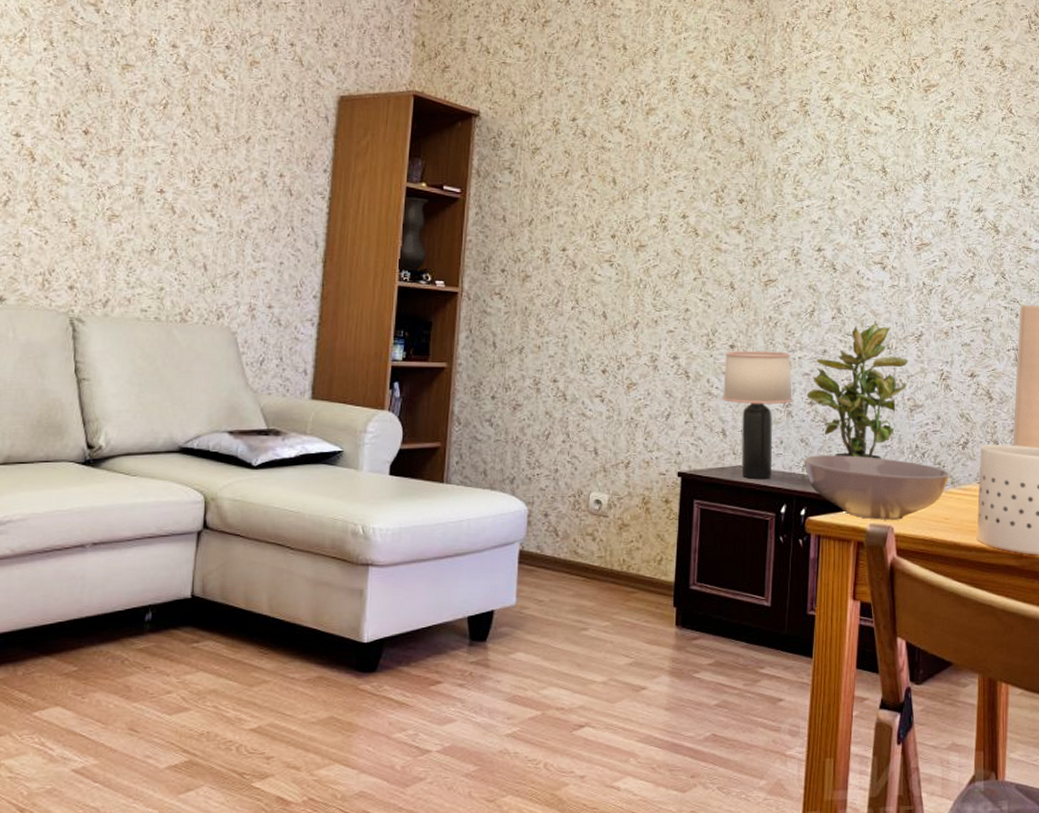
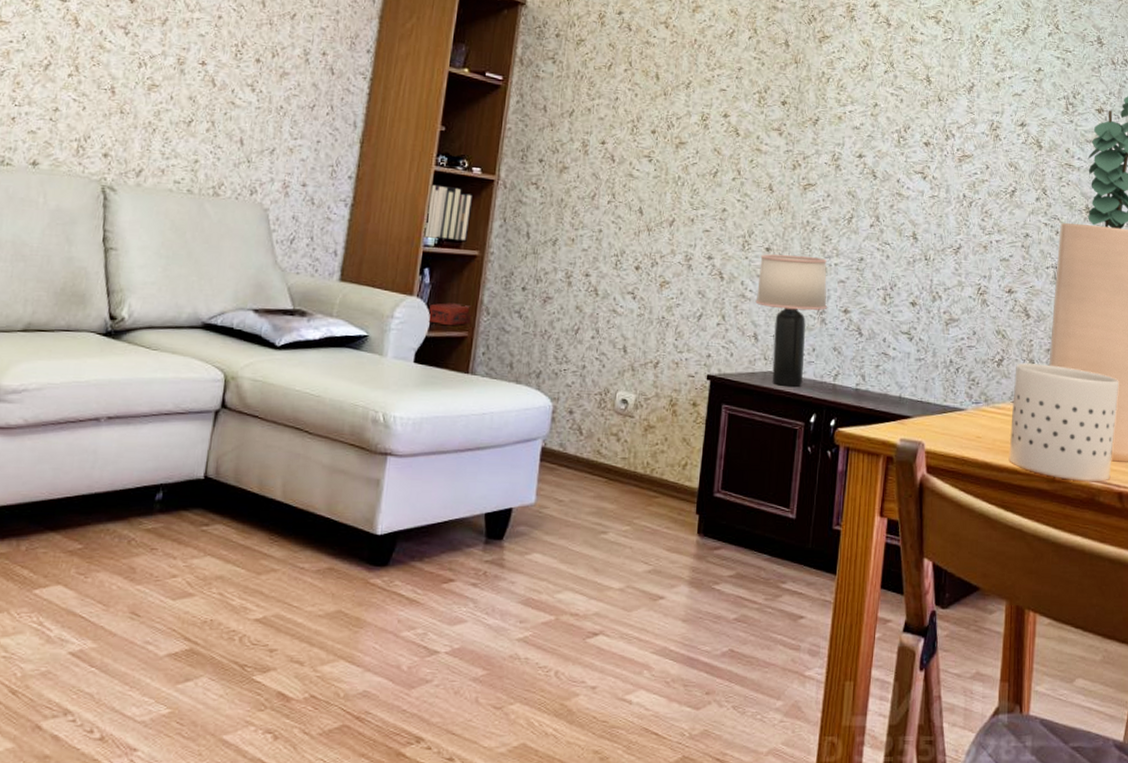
books: none [389,299,437,354] -> present [421,184,472,242]
vase: present [398,196,429,271] -> none [436,81,470,157]
decorative box: none [401,415,444,438] -> present [428,303,473,326]
bowl: present [804,455,950,520] -> none [835,364,984,436]
potted plant: present [807,324,909,459] -> none [841,234,946,372]

